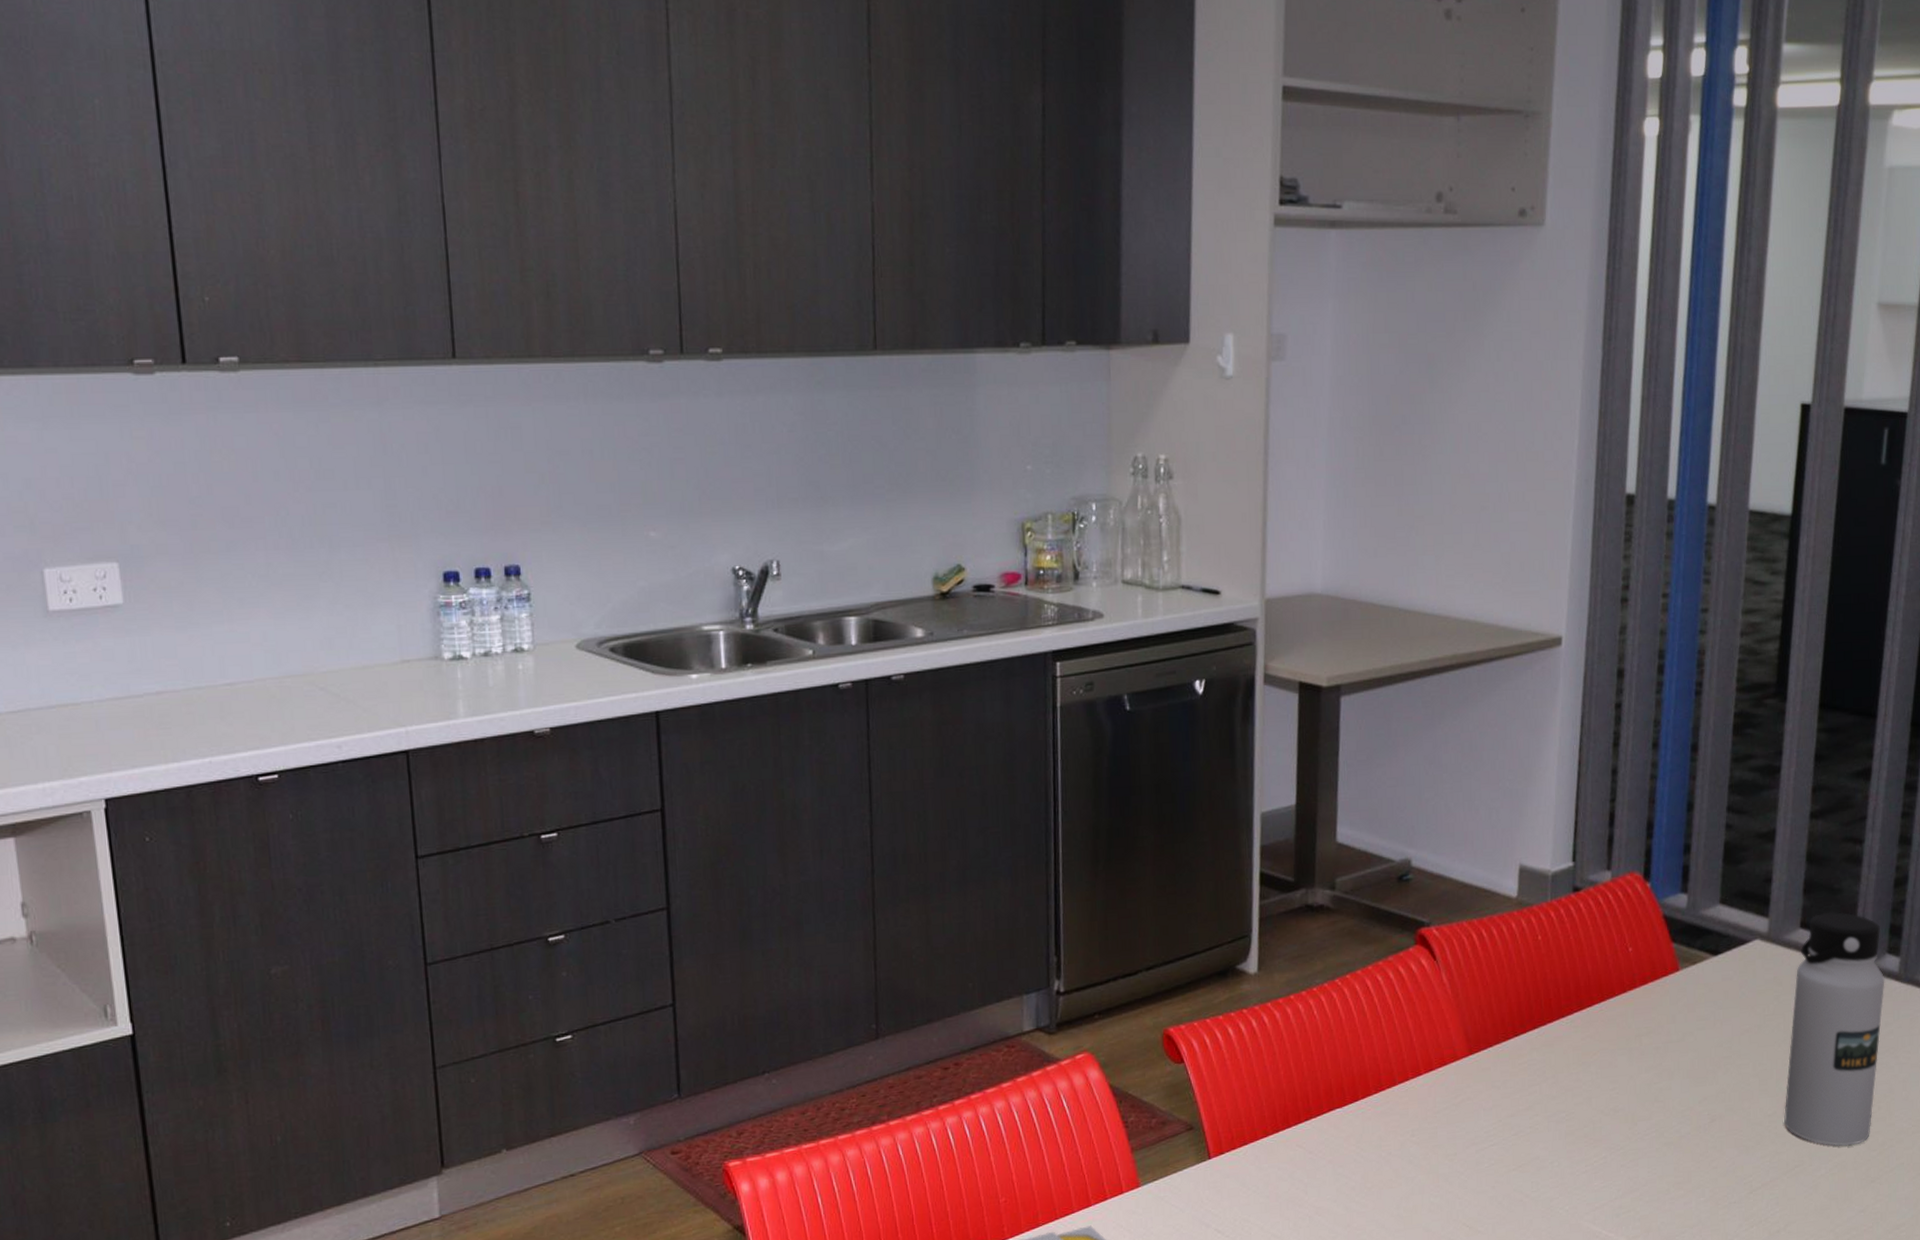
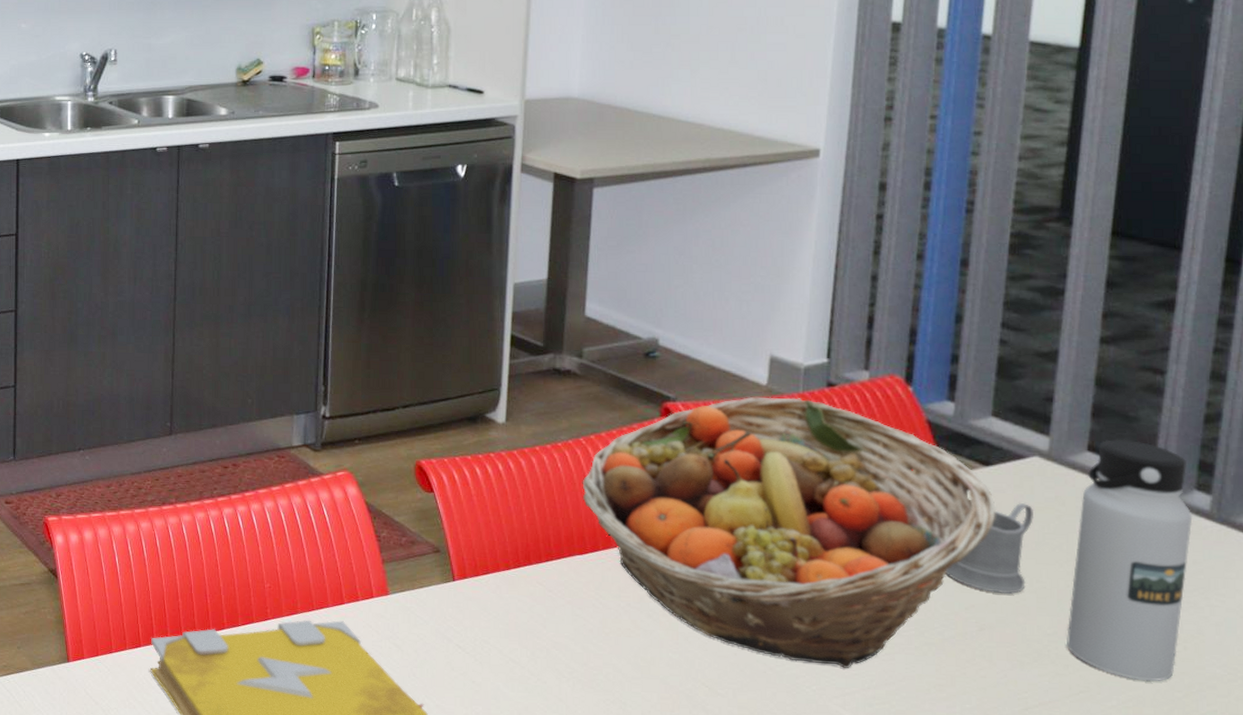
fruit basket: none [1339,907,1724,1184] -> present [582,396,996,668]
mug: none [1681,988,1756,1082] -> present [945,503,1033,594]

